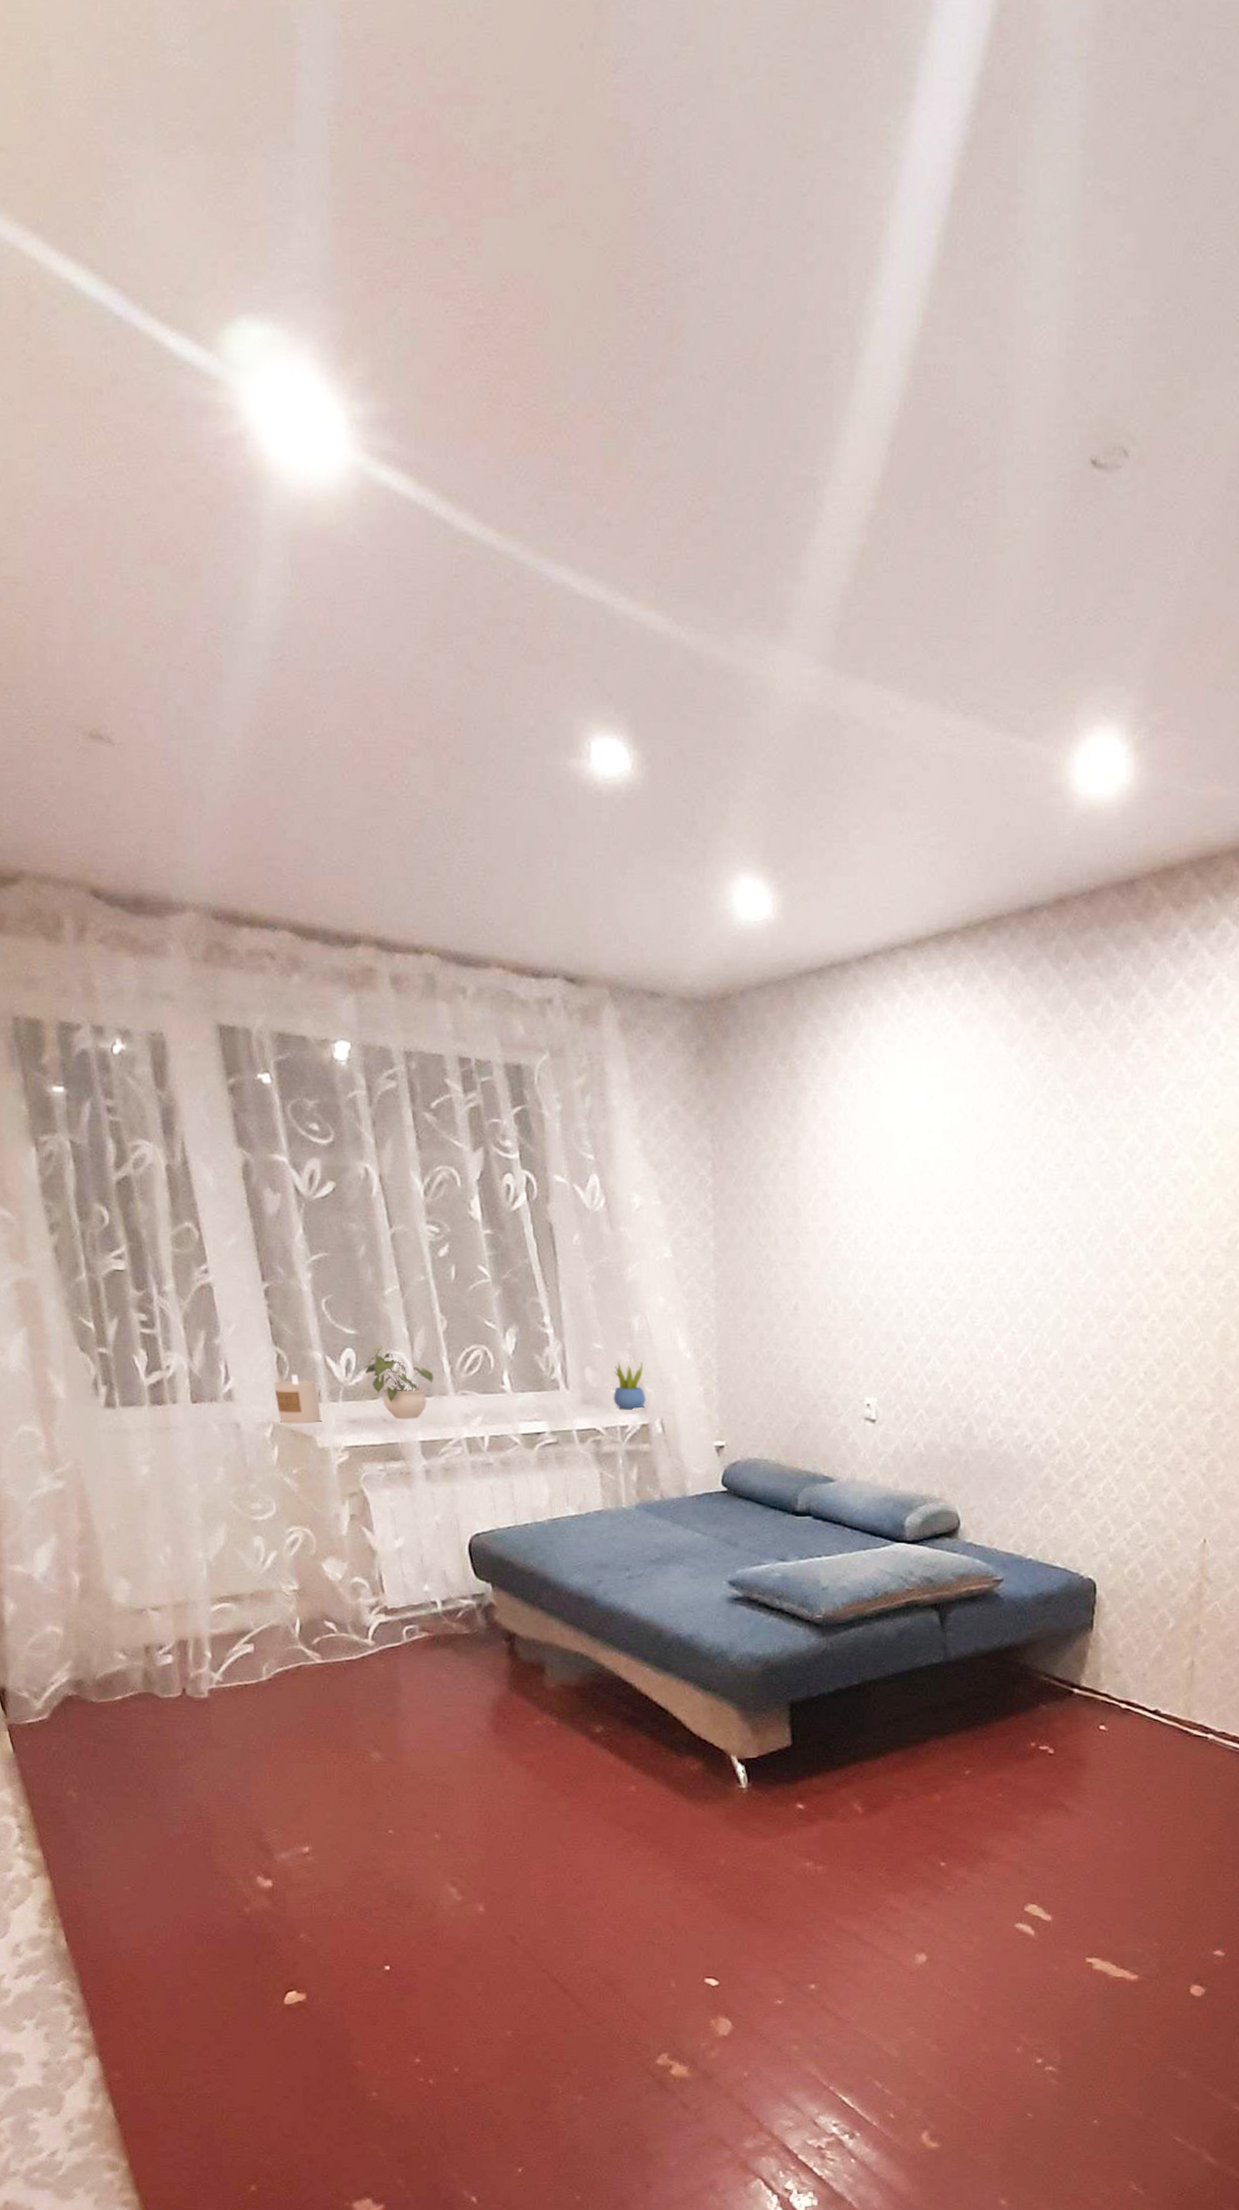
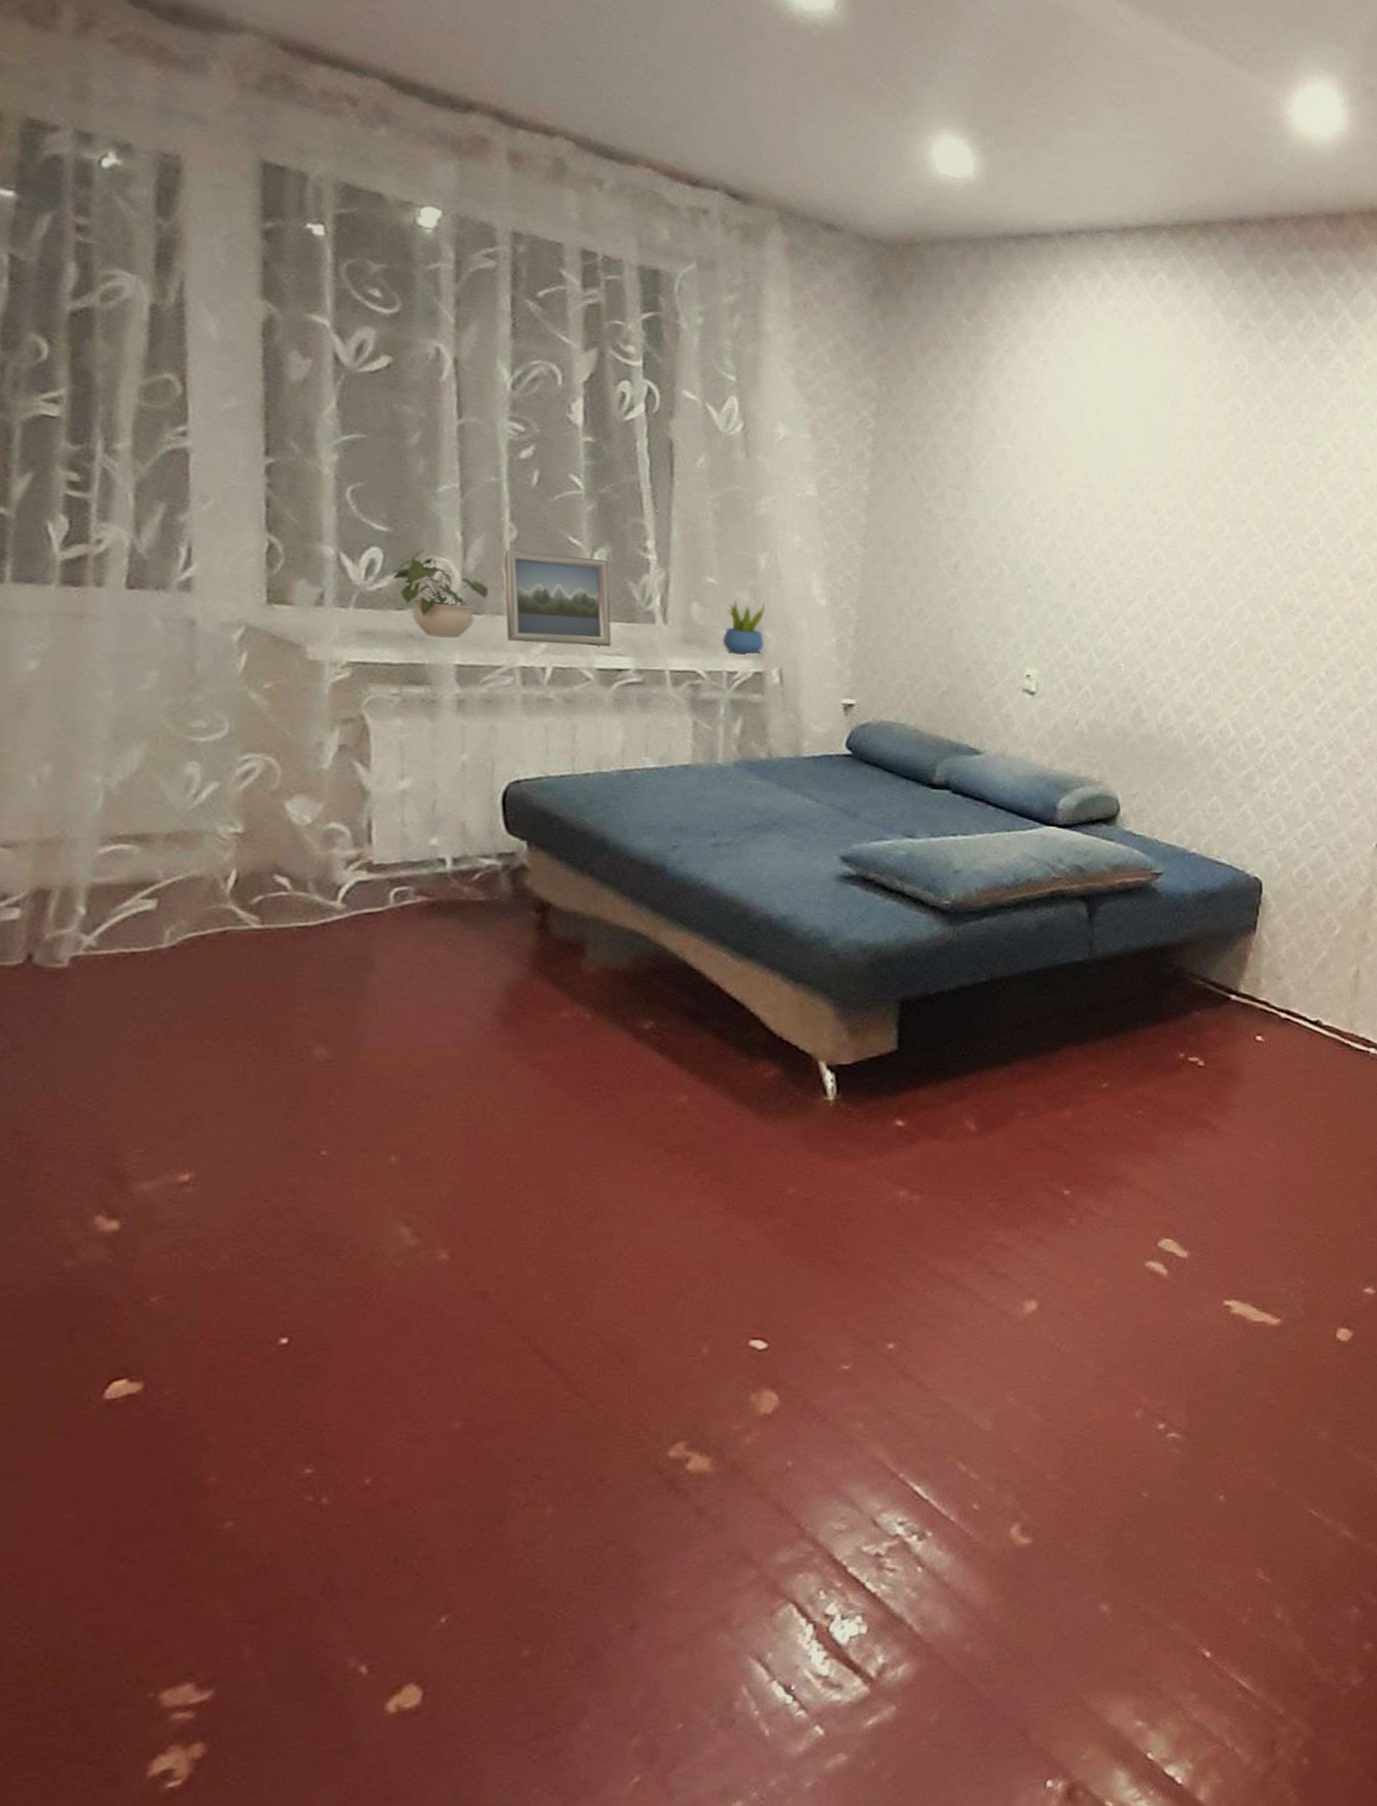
candle: present [274,1374,321,1424] -> none [256,568,323,630]
picture frame: none [439,1338,529,1417] -> present [503,549,612,647]

